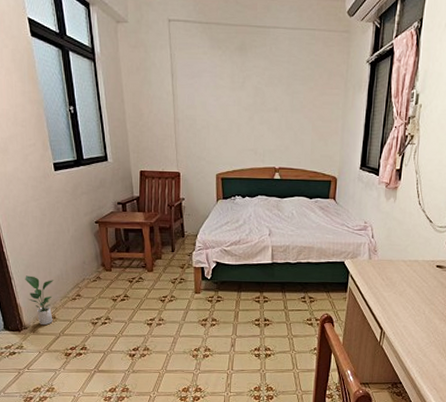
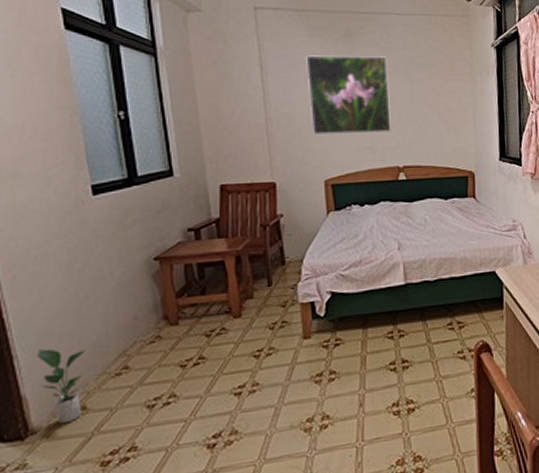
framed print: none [207,65,273,138] -> present [306,55,391,135]

